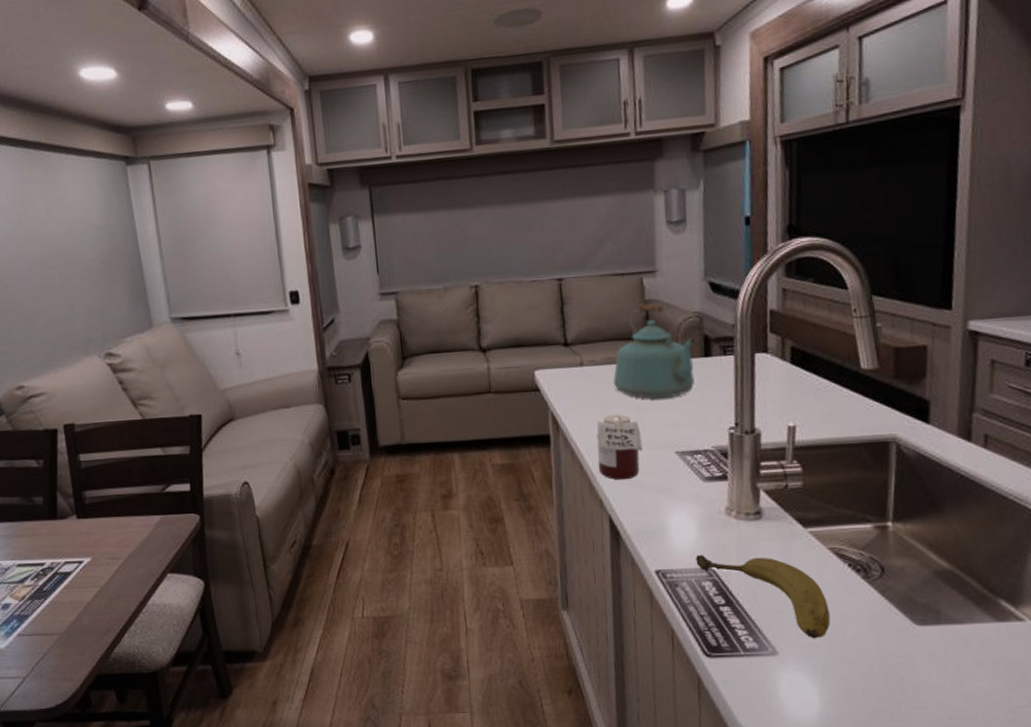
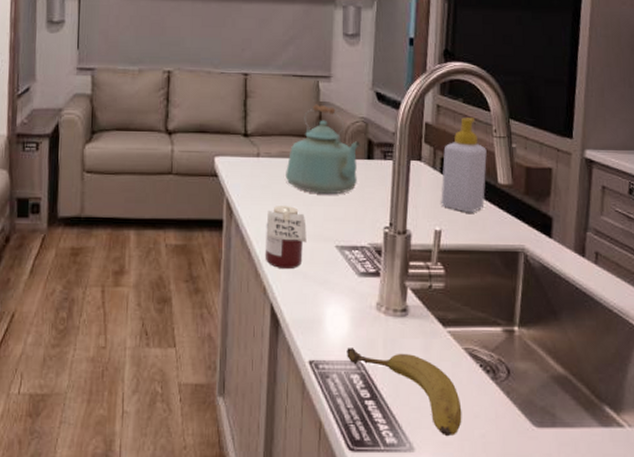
soap bottle: none [793,298,847,405] -> present [441,117,487,213]

